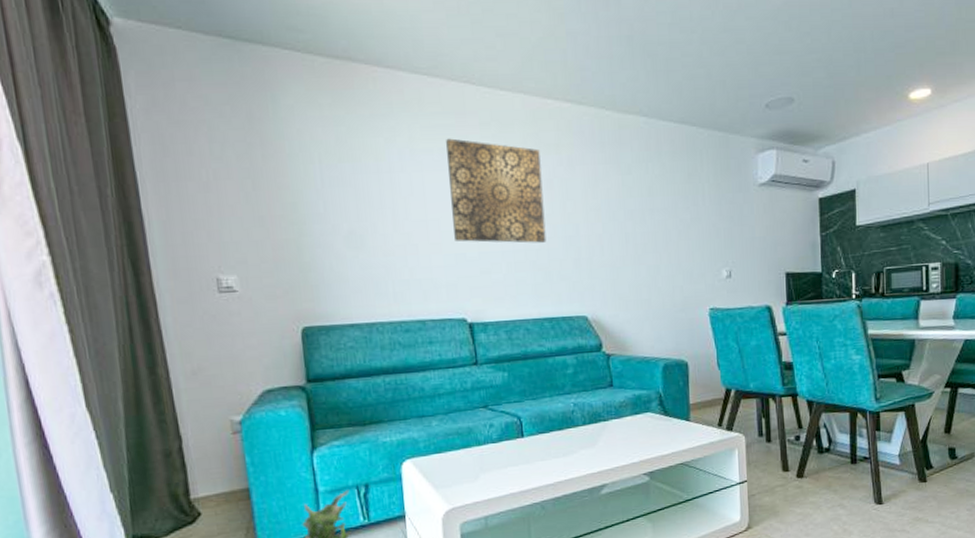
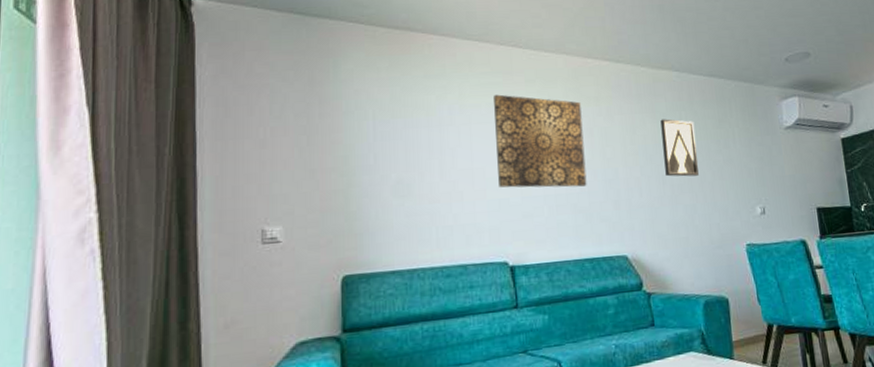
wall art: none [625,171,664,236] -> present [660,119,699,177]

